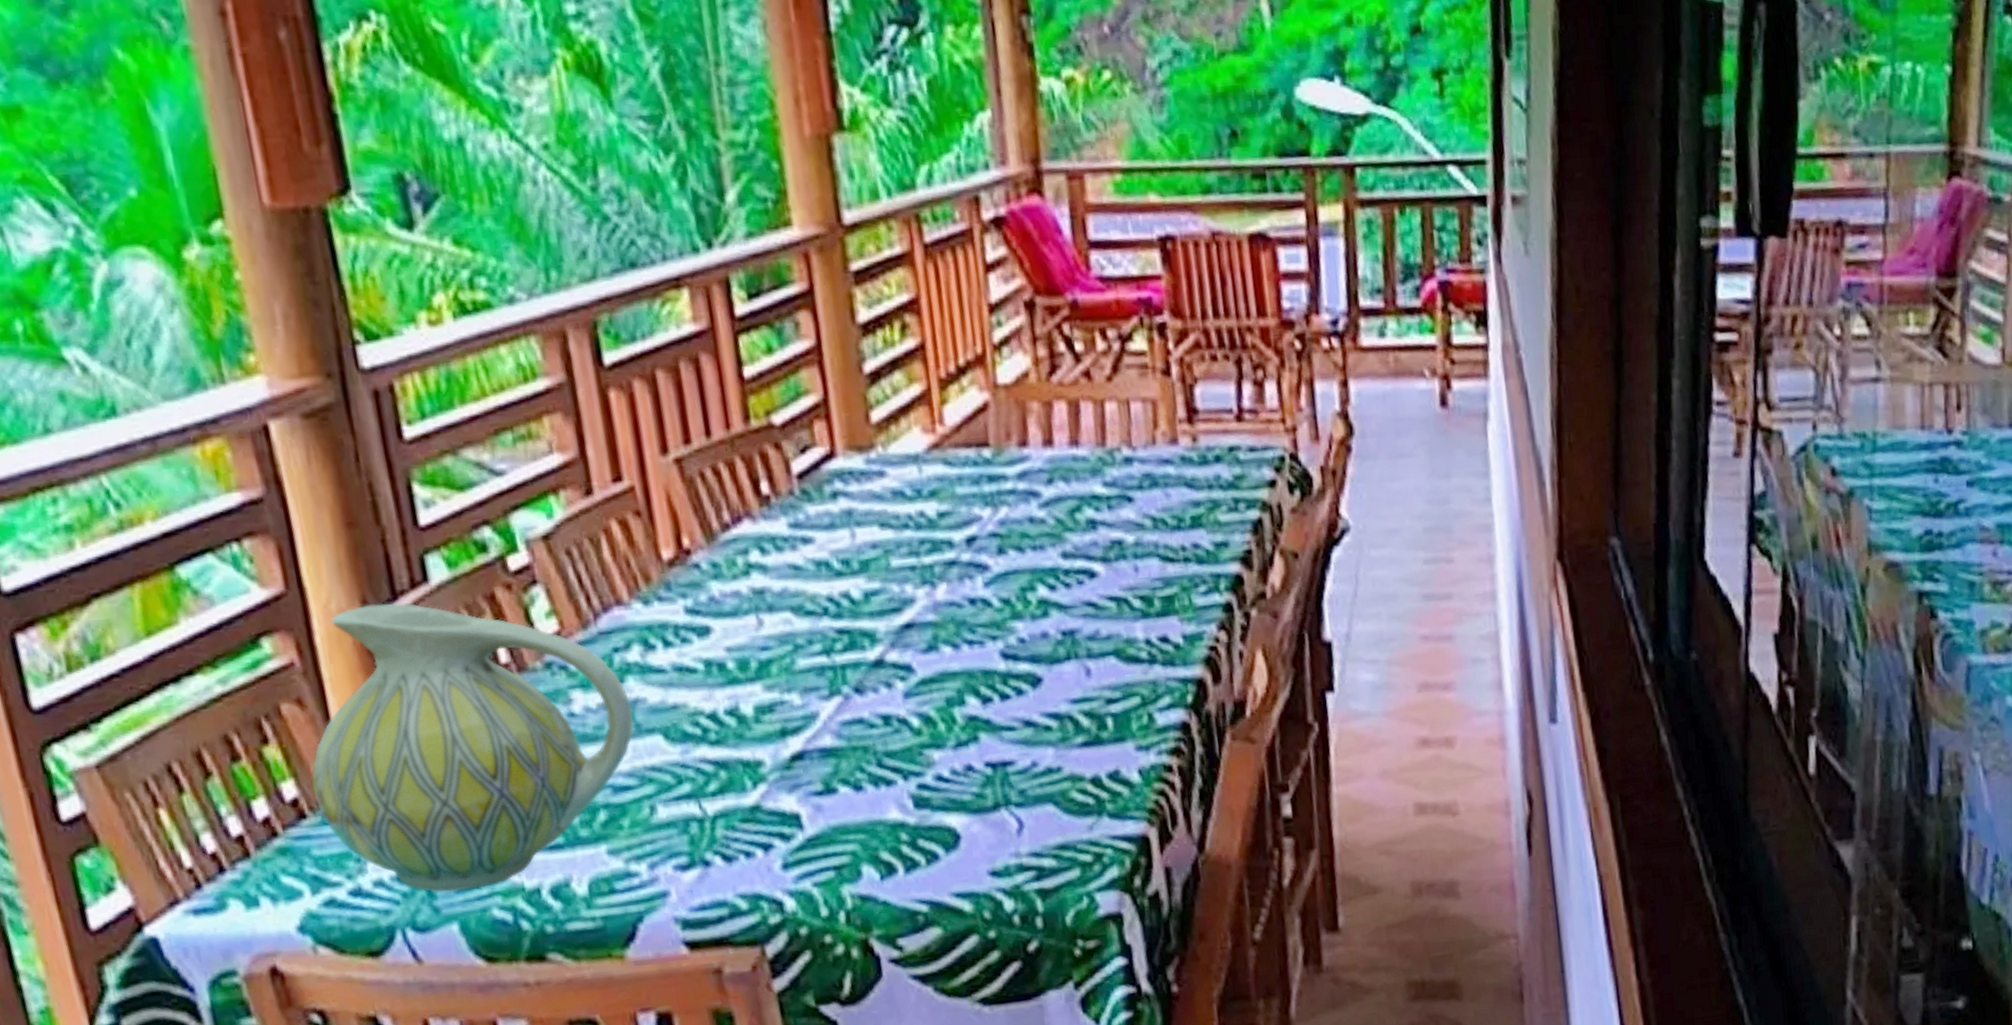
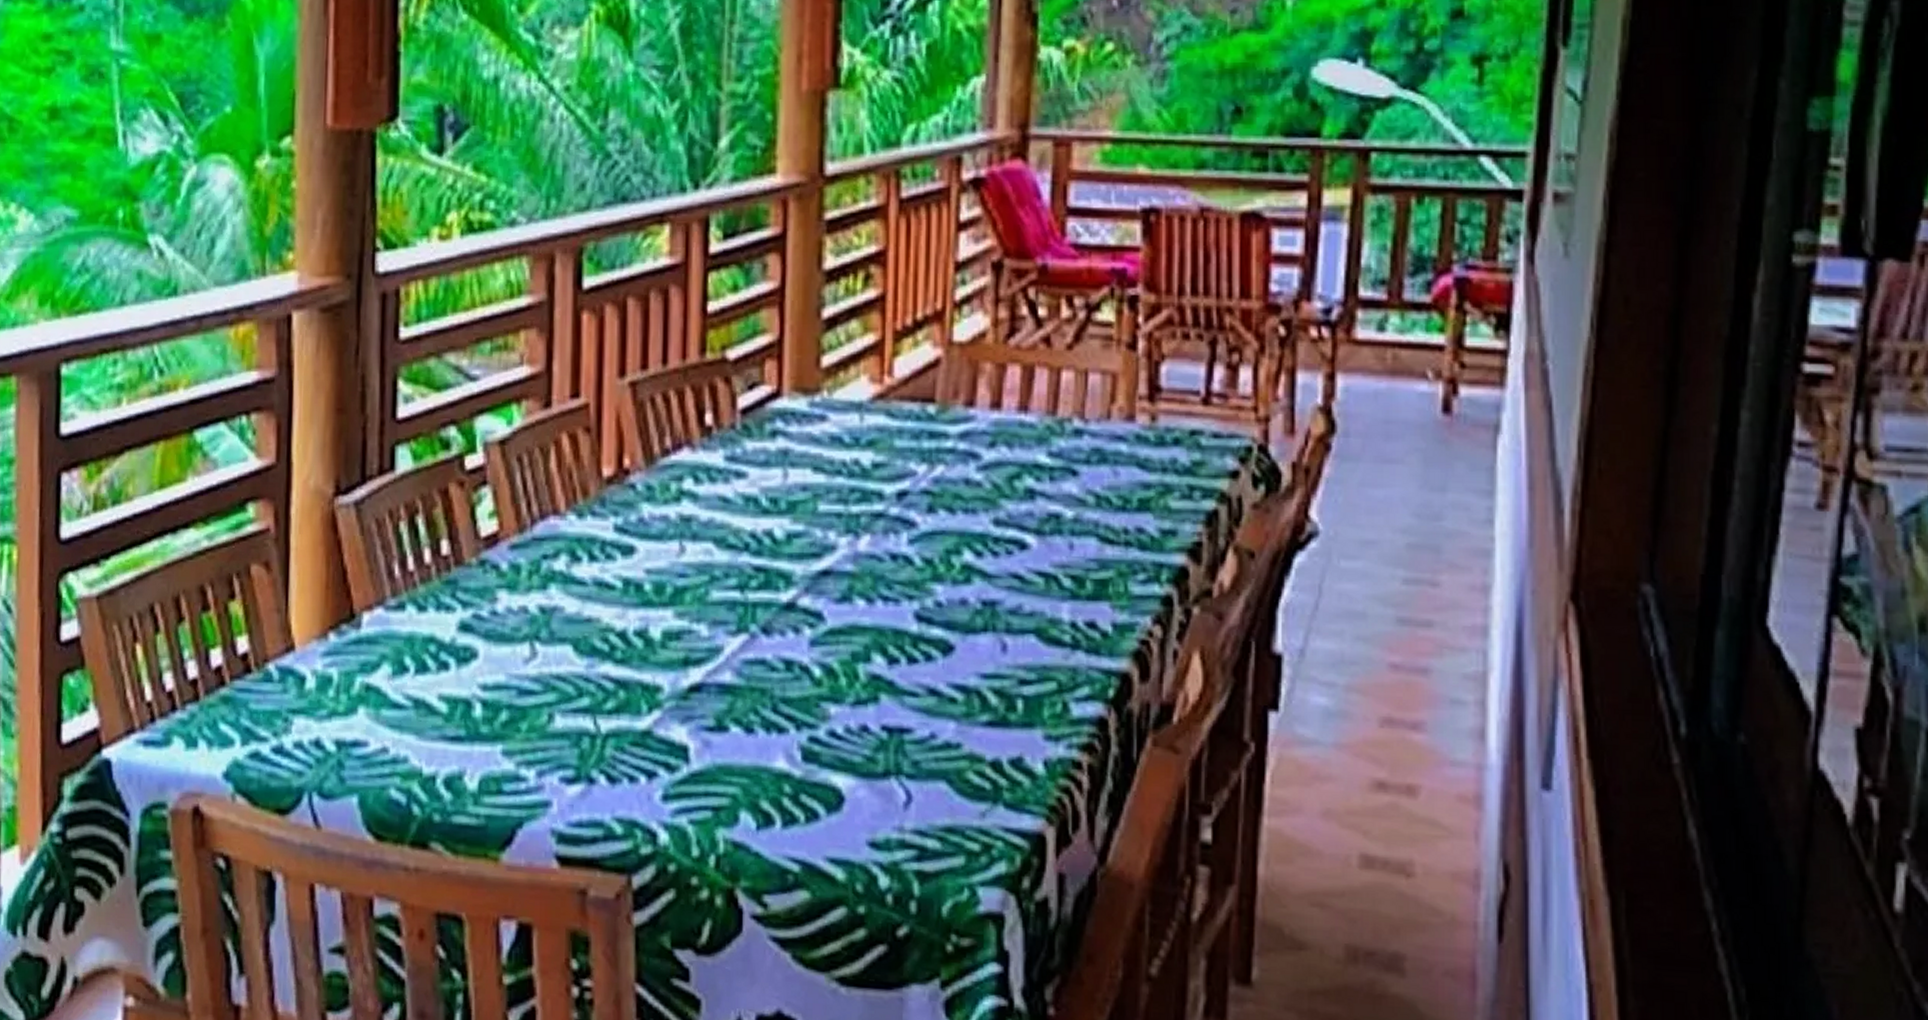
pitcher: present [311,602,634,892] -> none [262,485,550,766]

